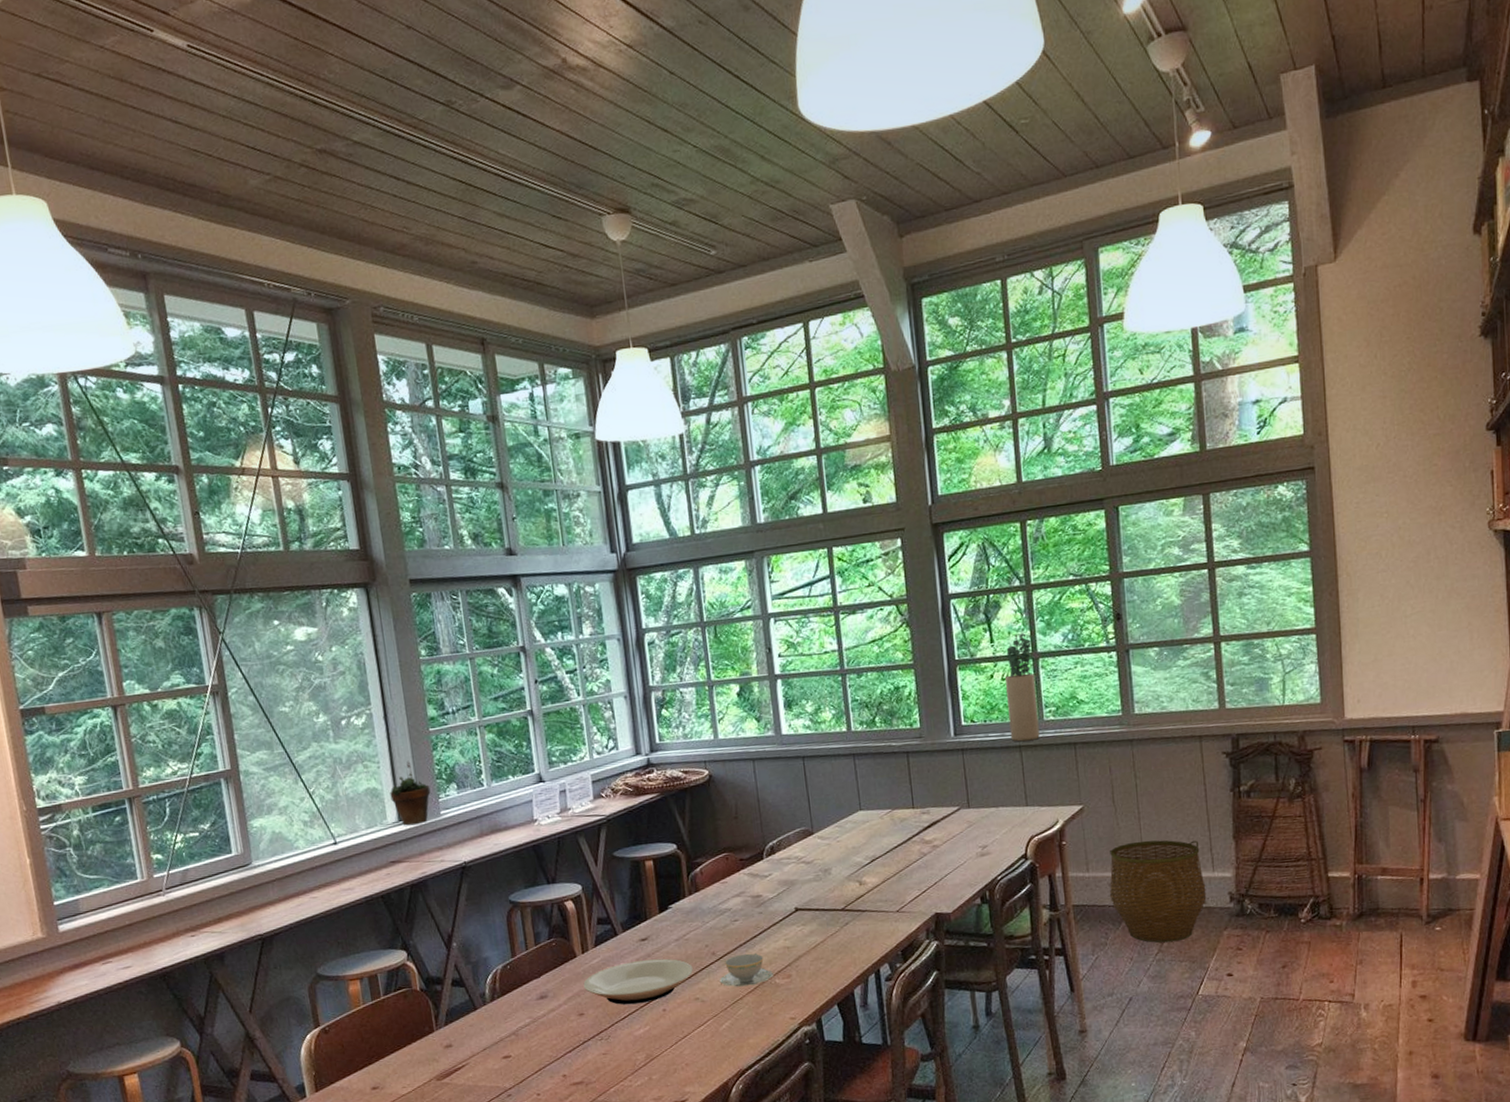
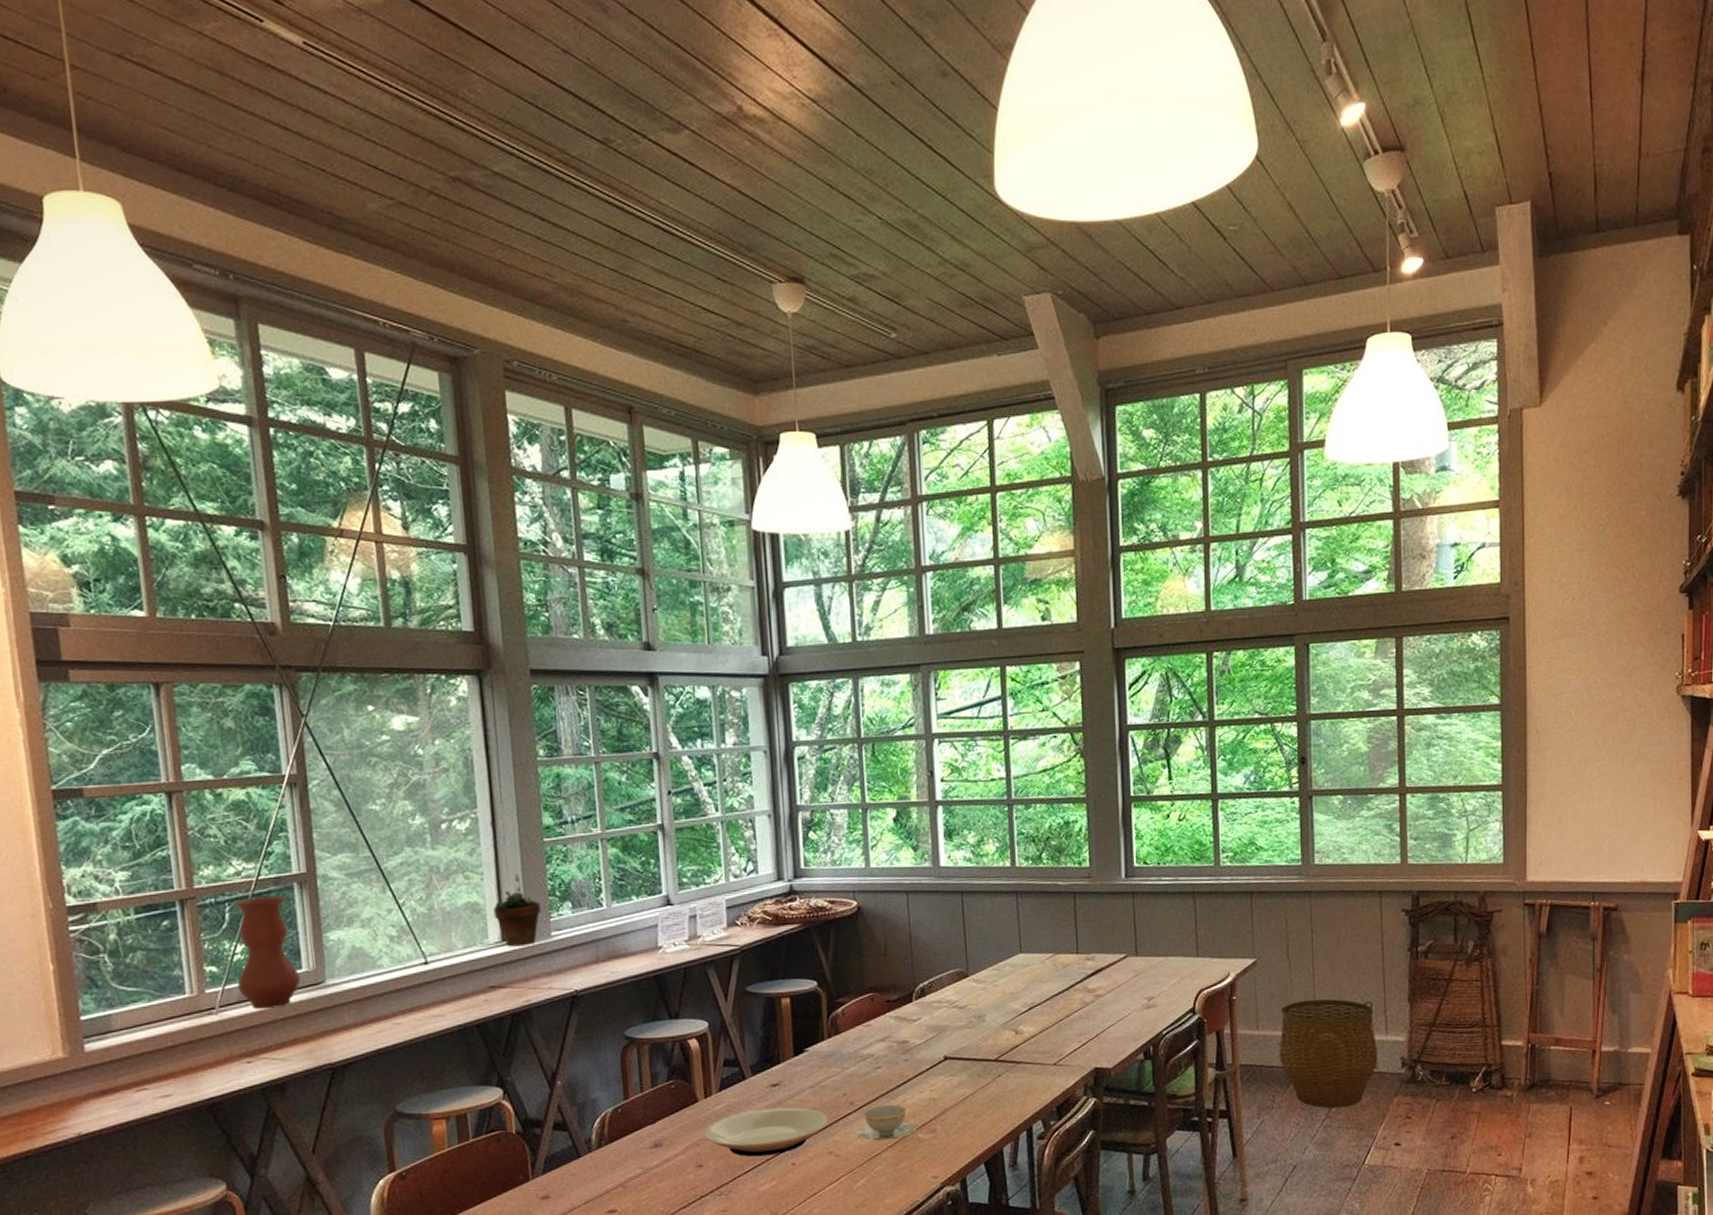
vase: none [171,791,231,889] -> present [232,896,300,1009]
vase: present [1004,628,1040,742] -> none [1181,766,1215,888]

